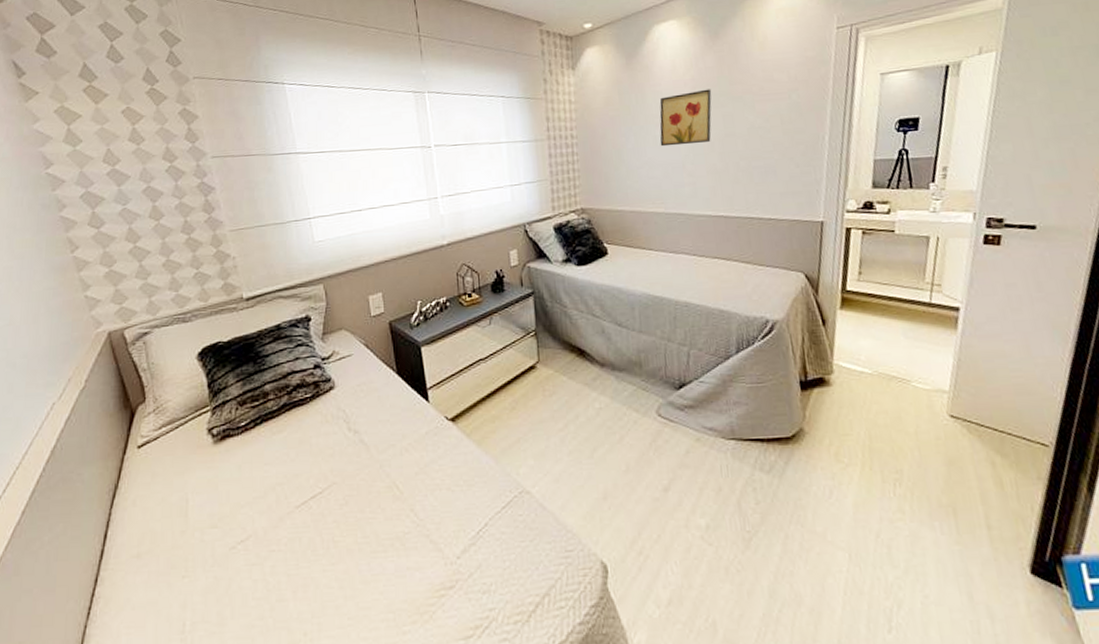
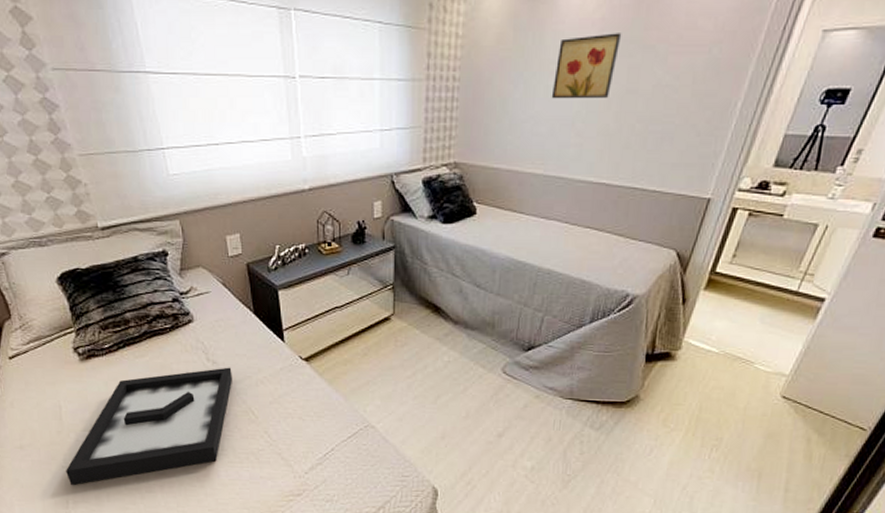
decorative tray: none [186,436,376,602] -> present [66,367,233,486]

